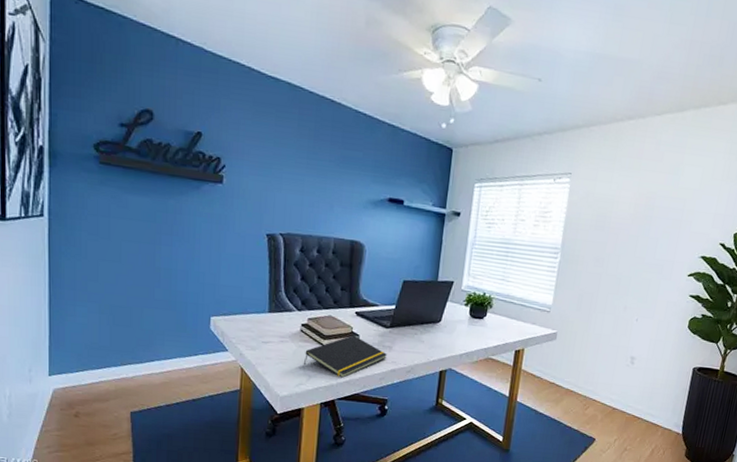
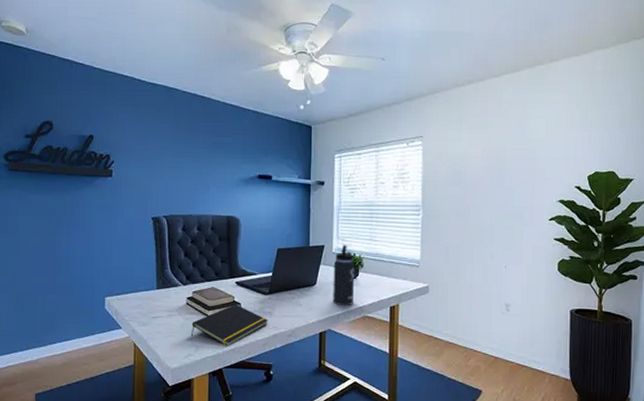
thermos bottle: none [456,282,484,347] -> present [333,244,355,306]

